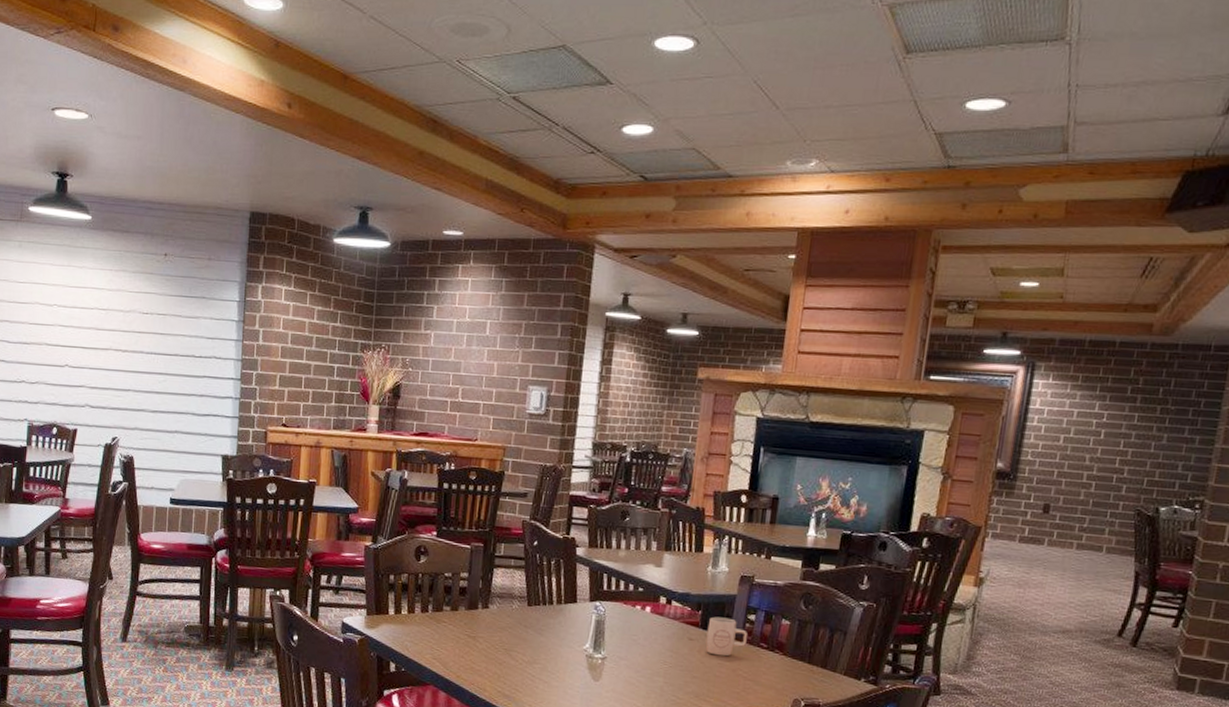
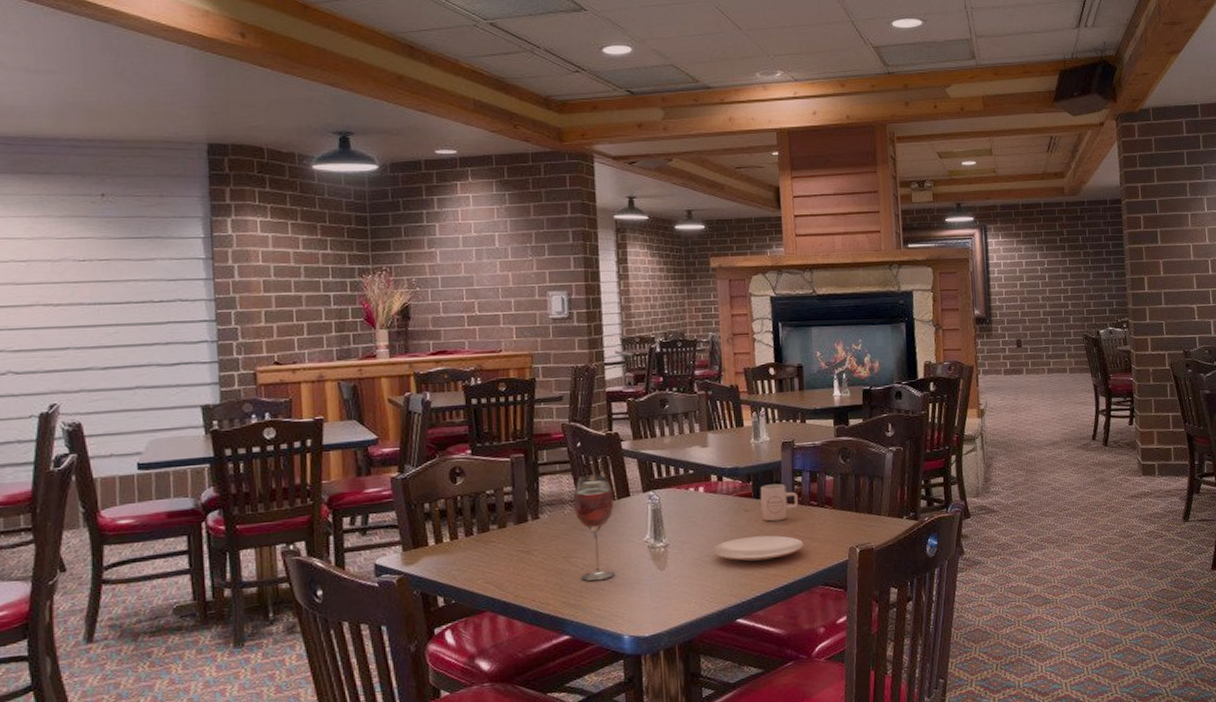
wineglass: none [518,574,561,679] -> present [573,474,615,581]
plate: none [649,665,745,694] -> present [713,535,804,562]

